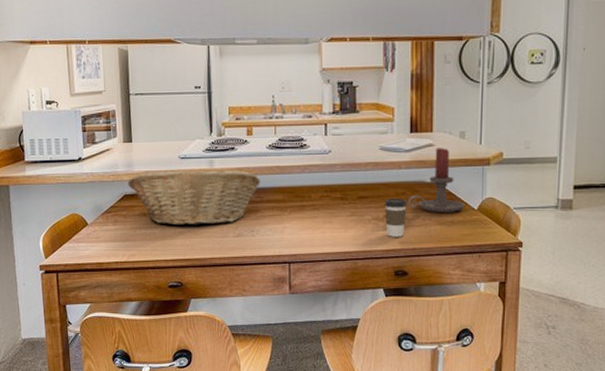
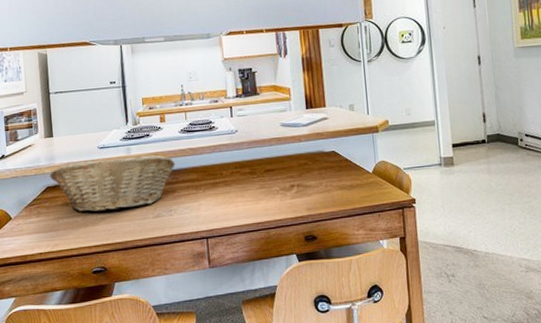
coffee cup: present [384,198,407,237] -> none [289,168,310,205]
candle holder: present [407,148,465,212] -> none [309,120,361,179]

